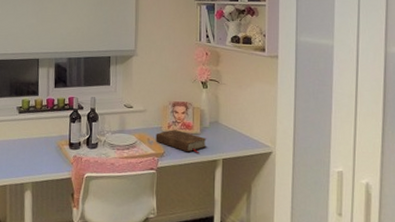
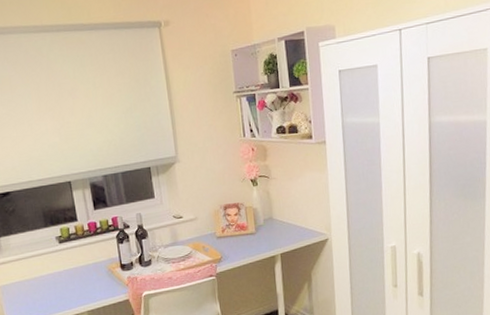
book: present [155,130,207,153] -> none [210,232,264,254]

